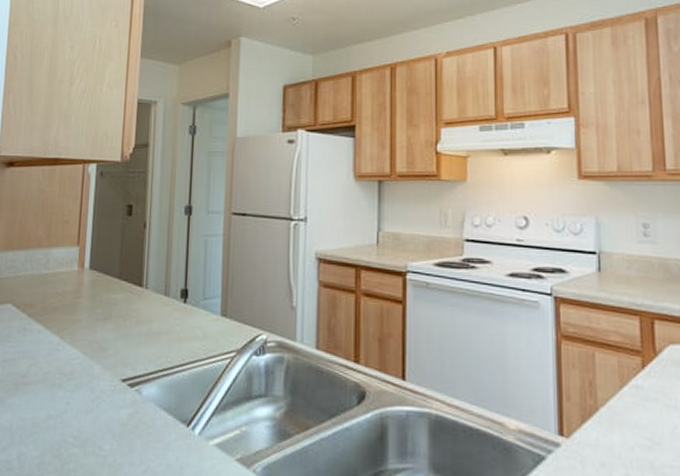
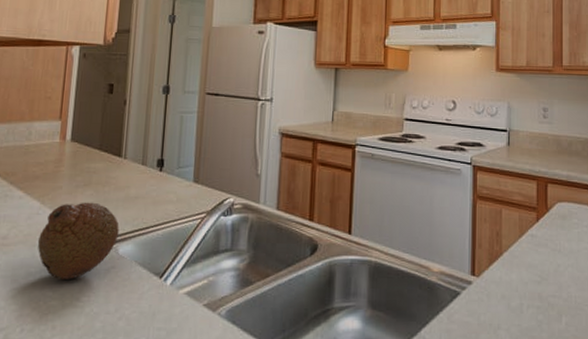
fruit: none [57,337,142,426] -> present [37,202,119,281]

